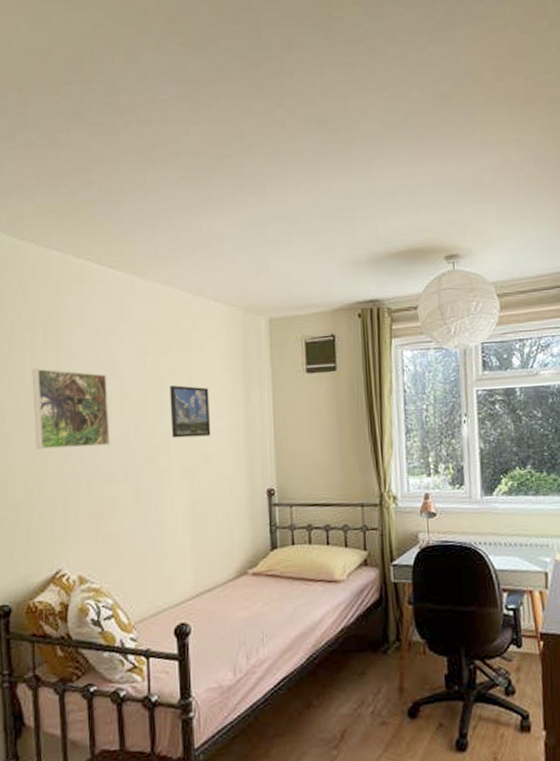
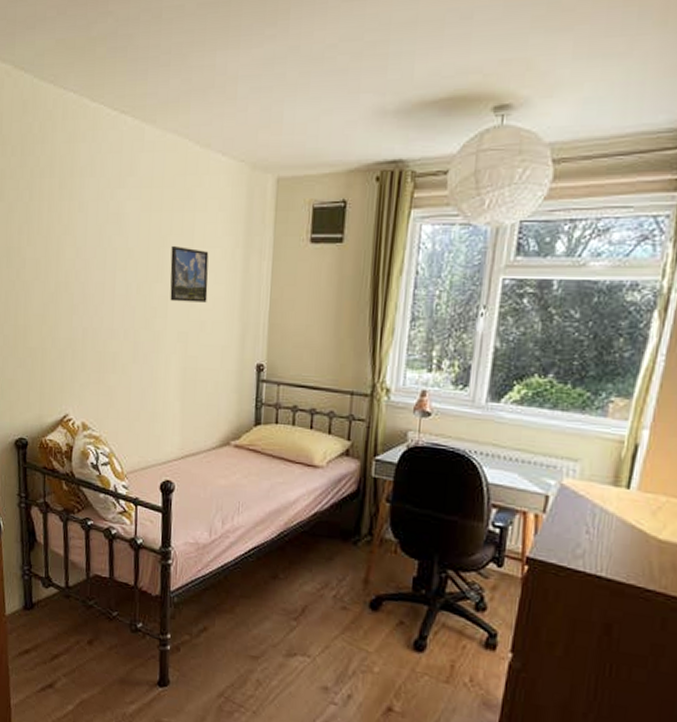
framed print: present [32,368,110,449] -> none [48,218,114,302]

